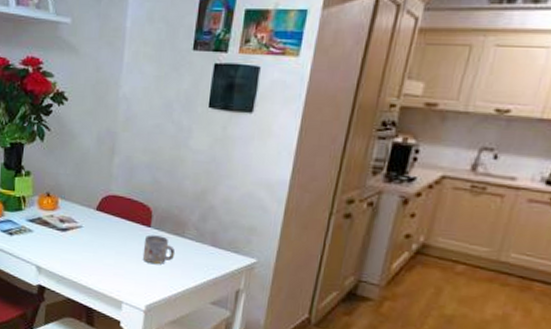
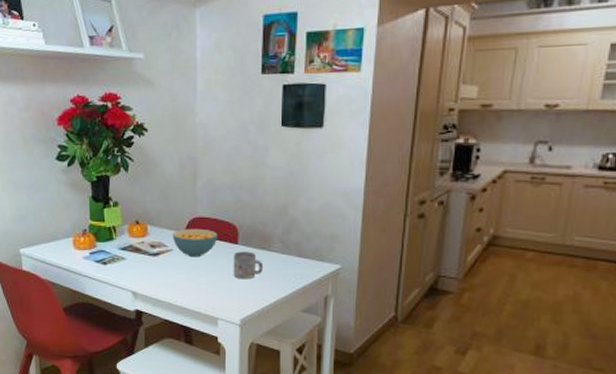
cereal bowl: none [83,206,131,237] -> present [172,228,218,258]

